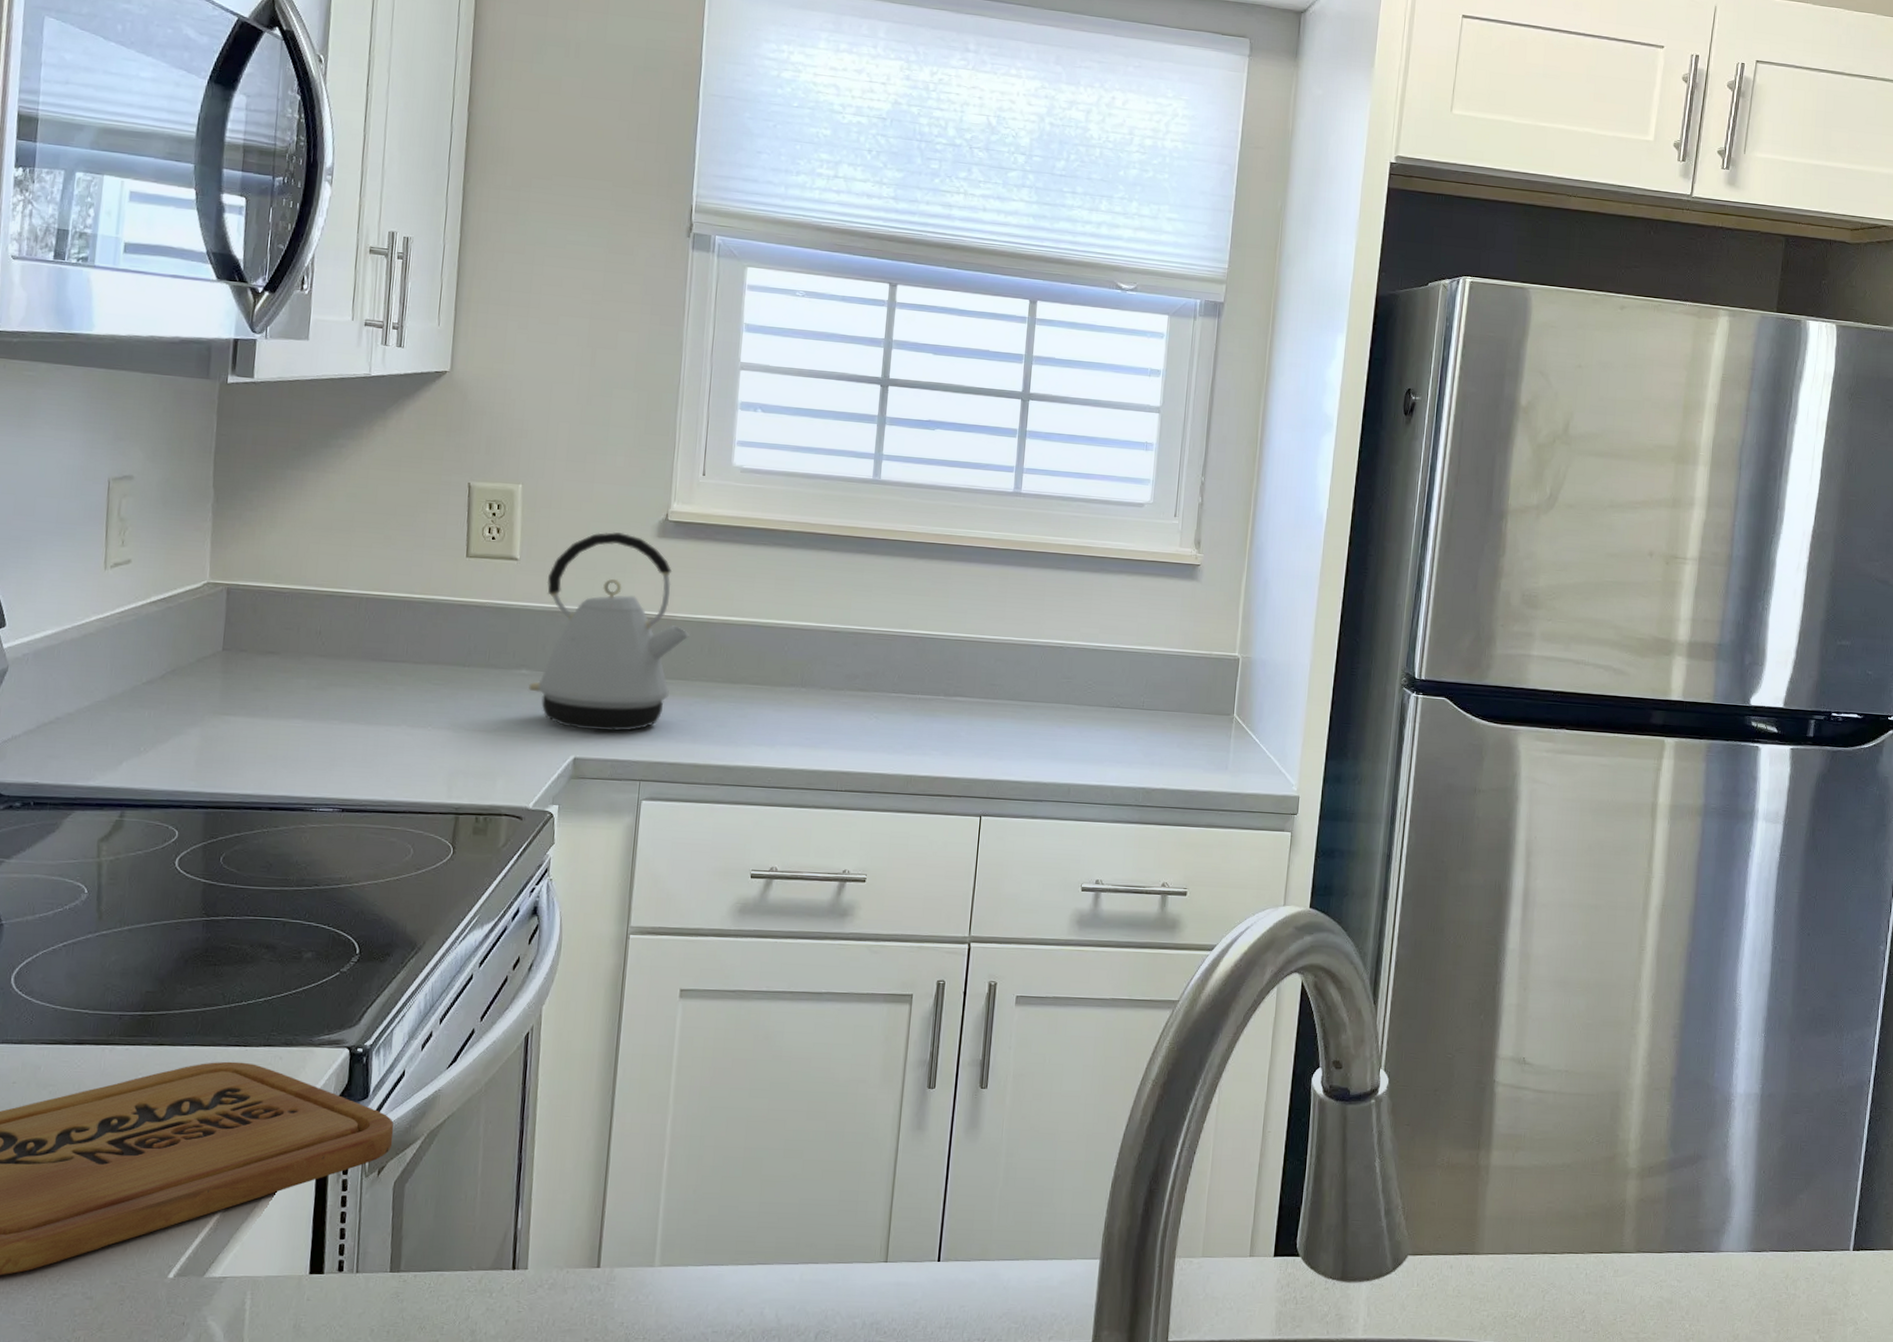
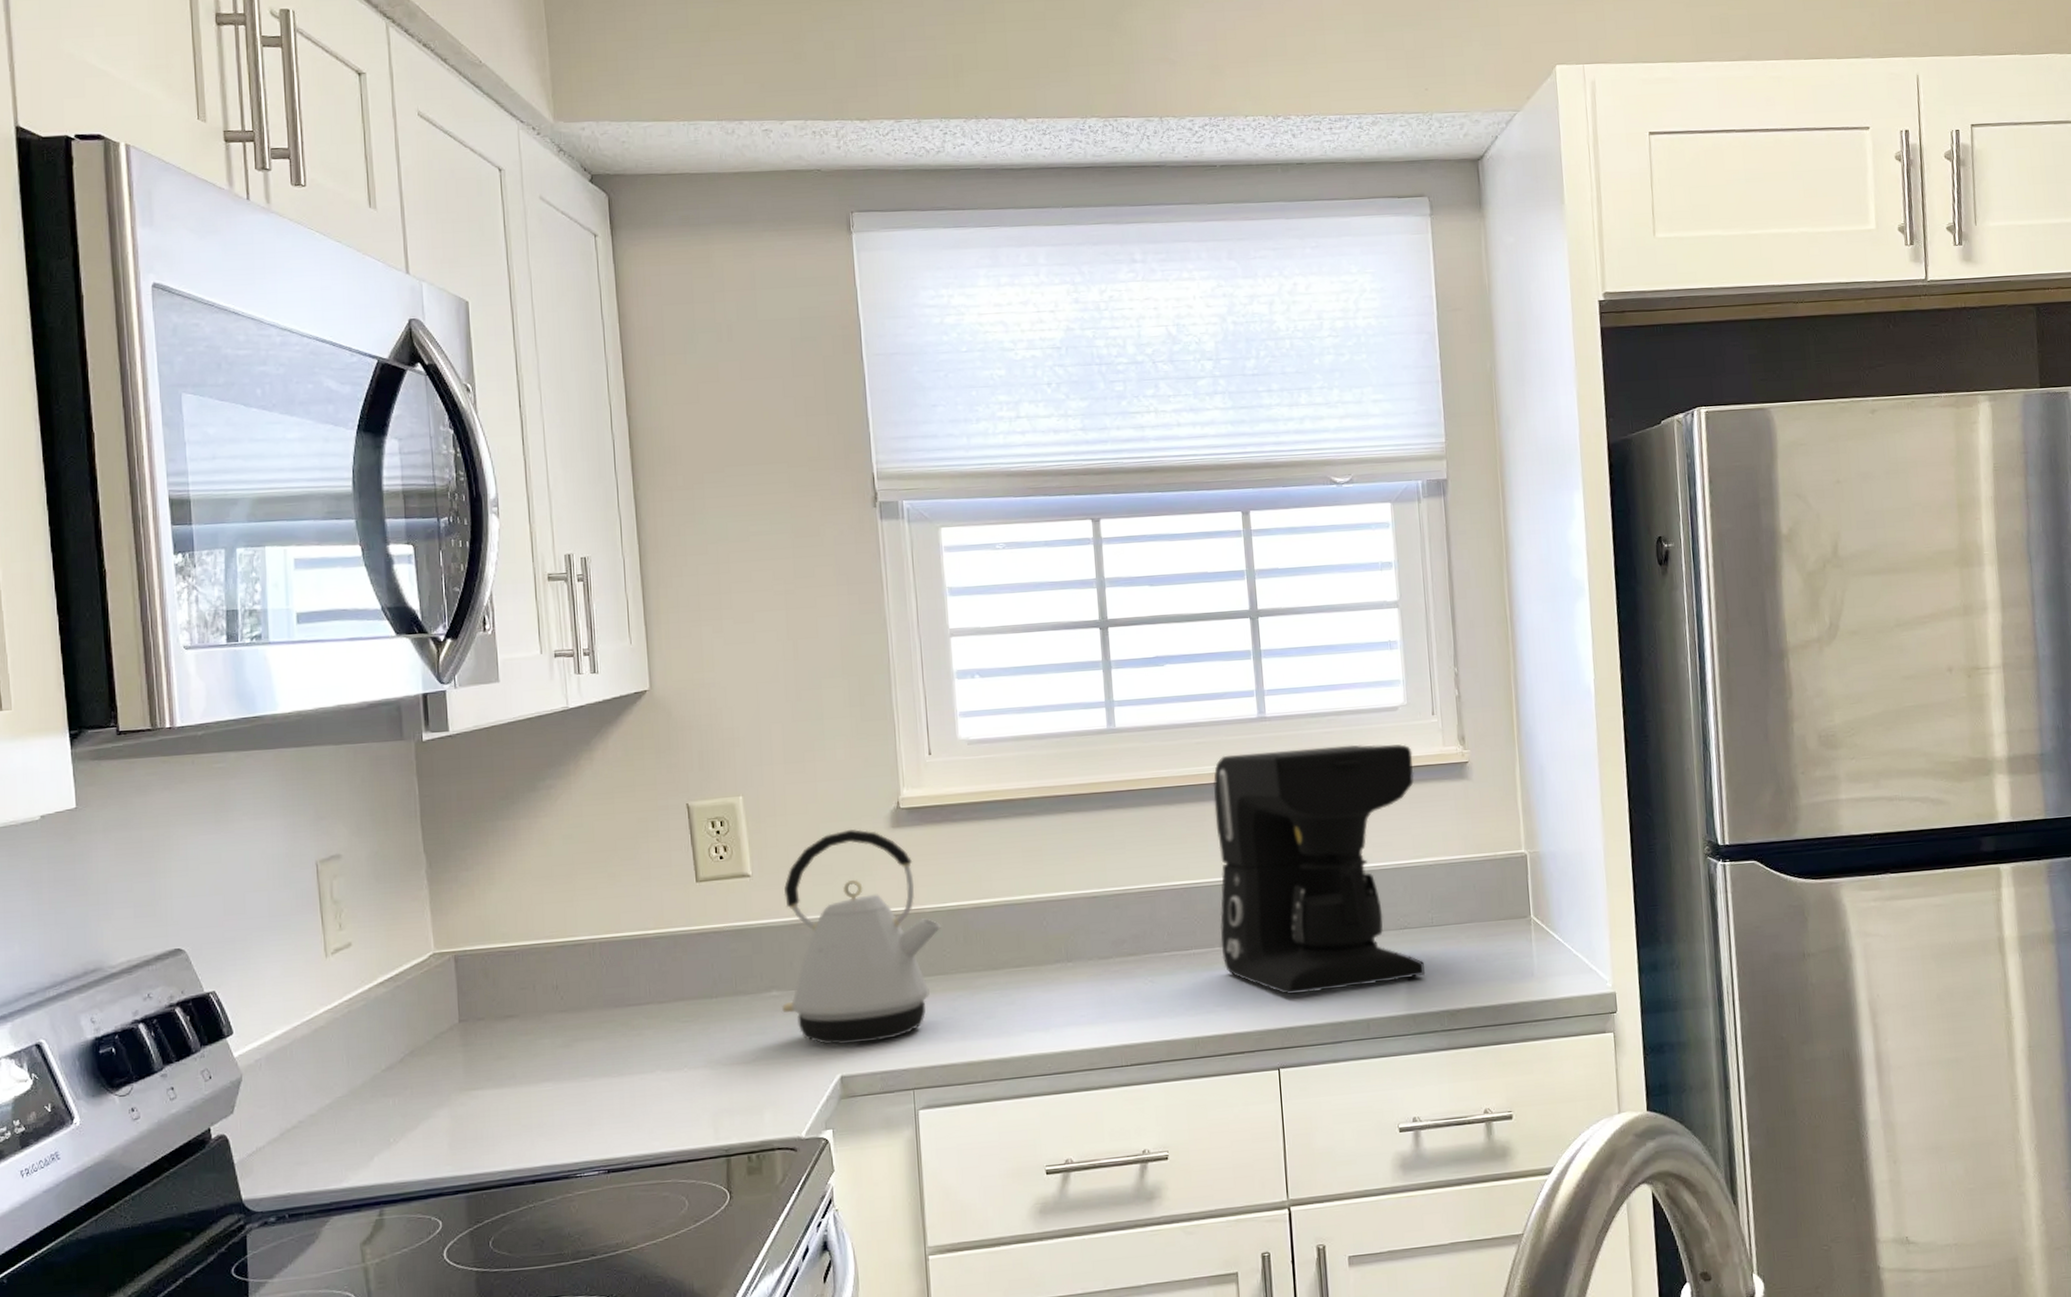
coffee maker: none [945,521,1151,754] -> present [1213,744,1426,995]

